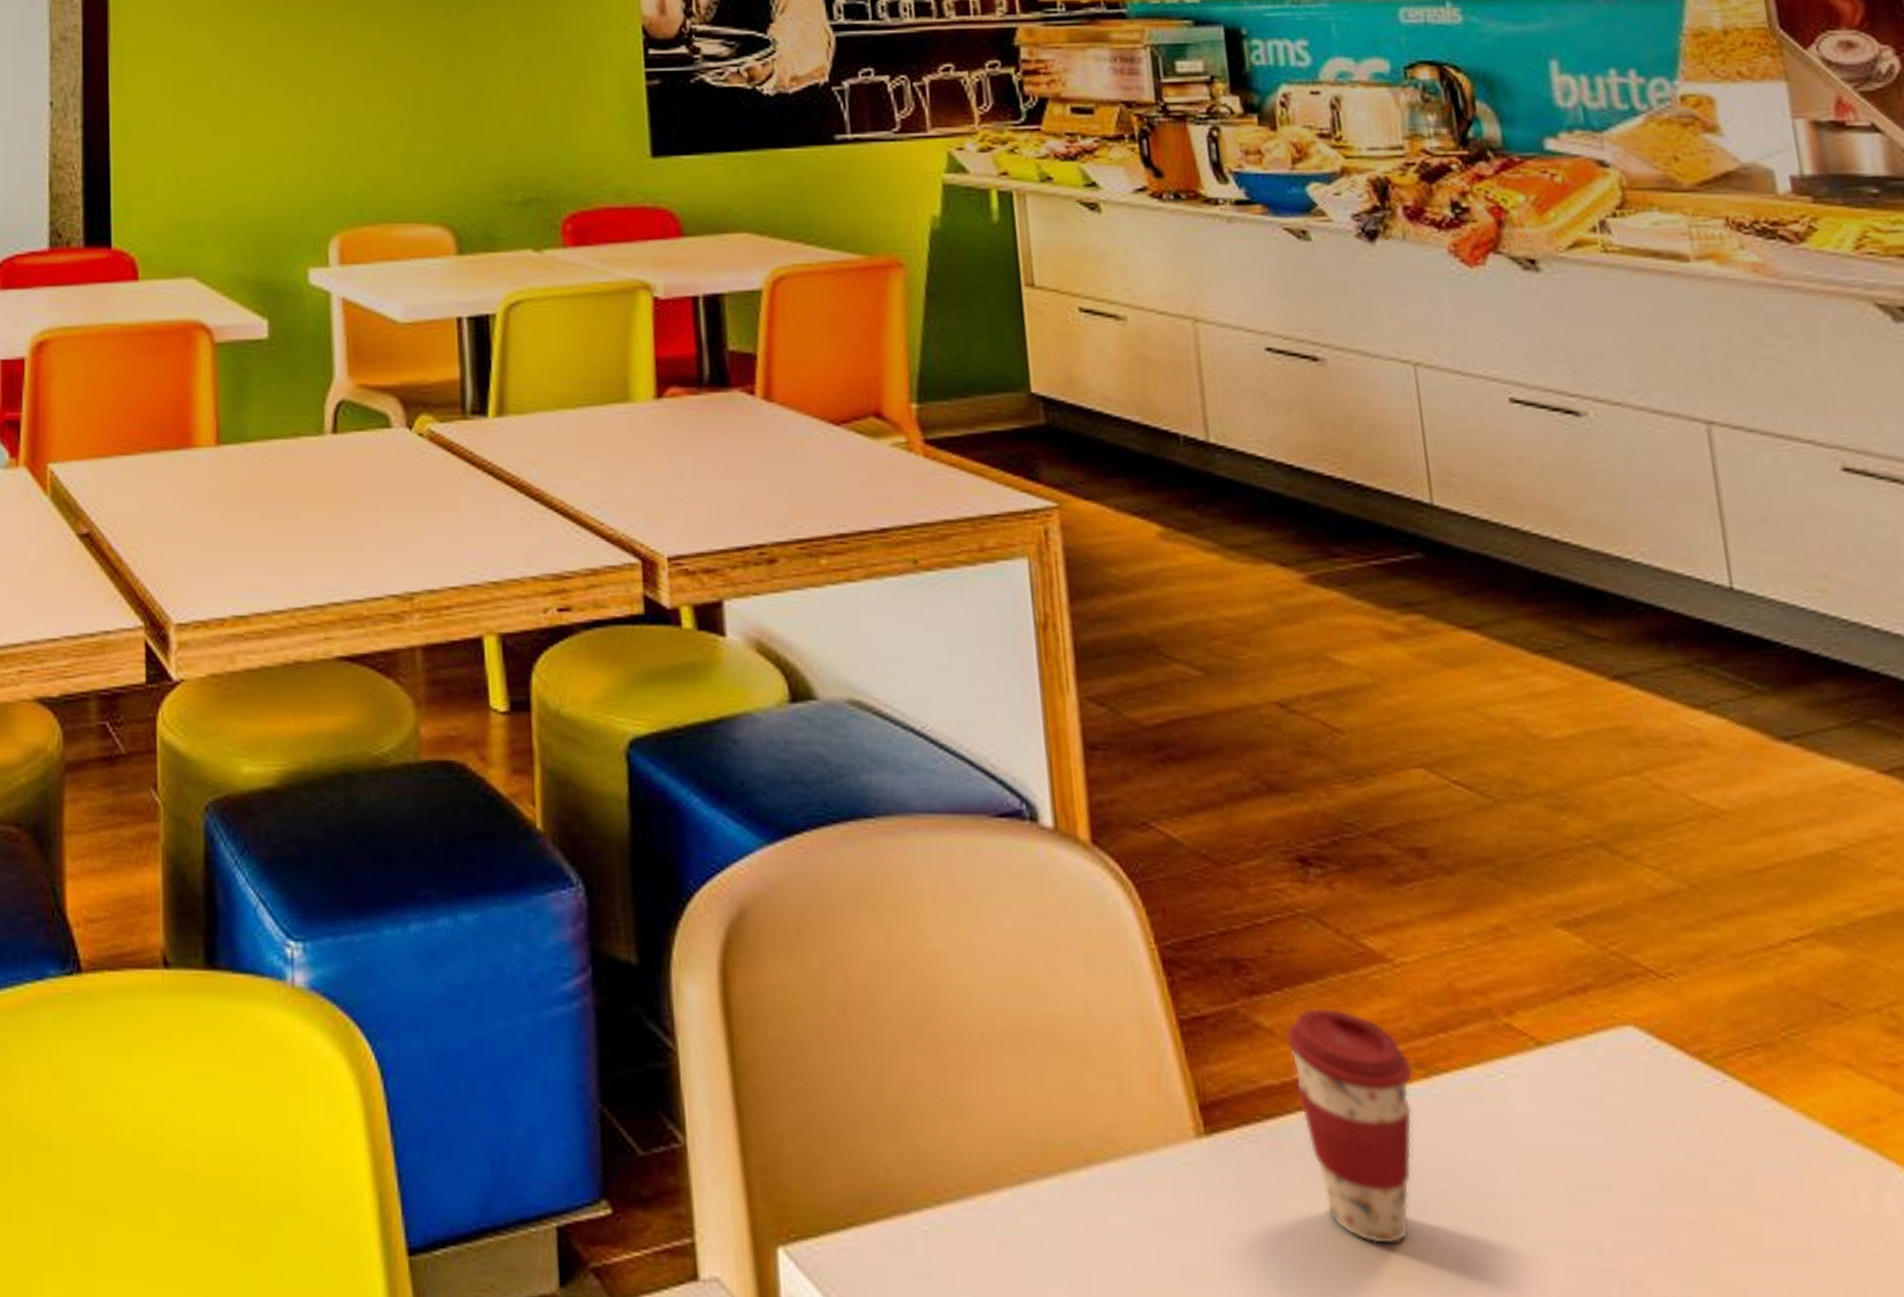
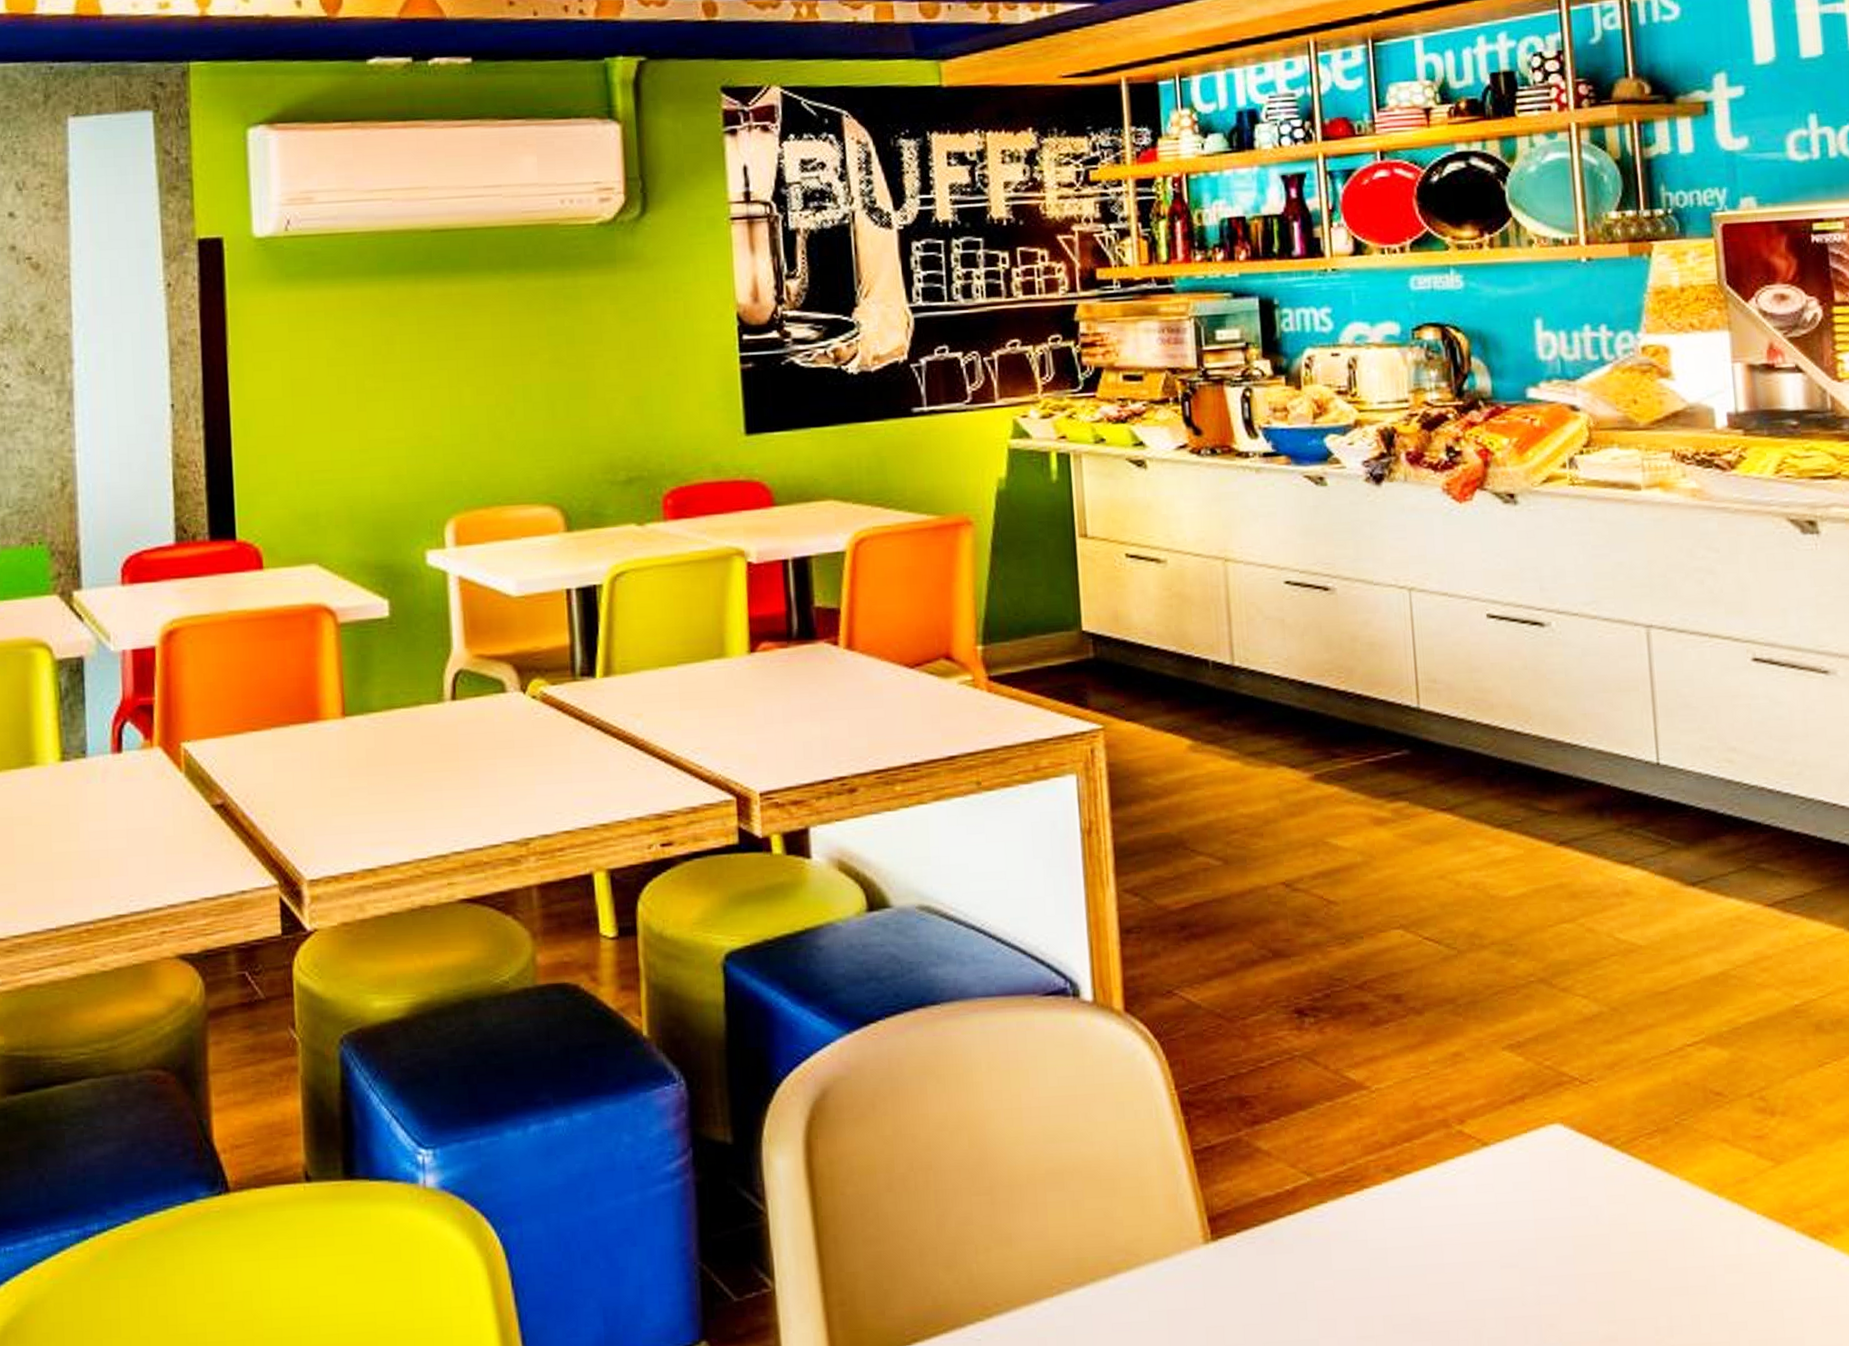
coffee cup: present [1285,1007,1414,1245] -> none [1280,1129,1383,1315]

